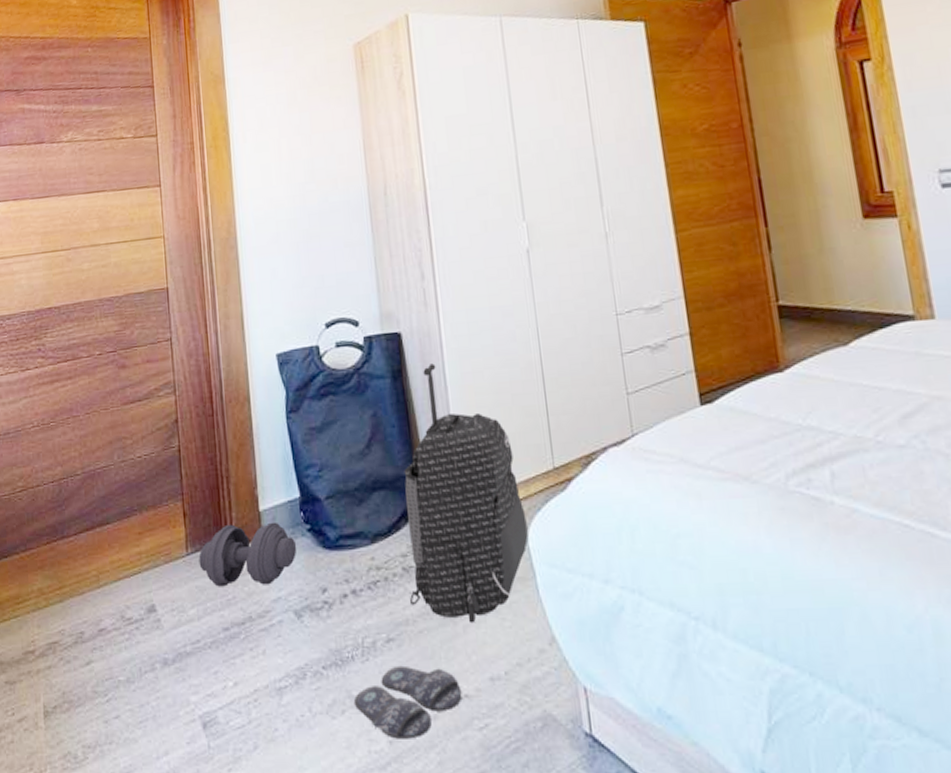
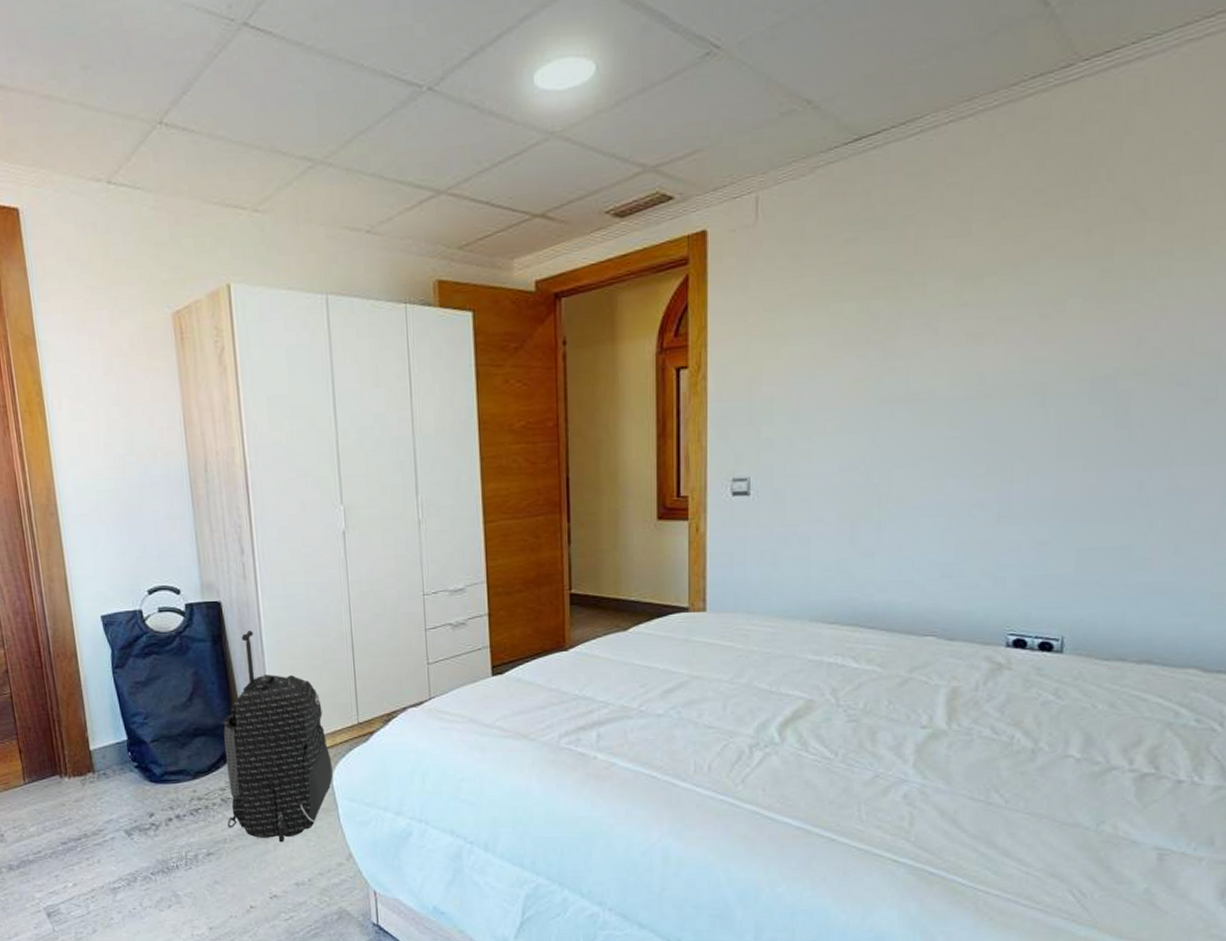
dumbbell: present [199,522,297,587] -> none [35,759,126,810]
slippers: present [353,665,462,739] -> none [178,873,271,926]

